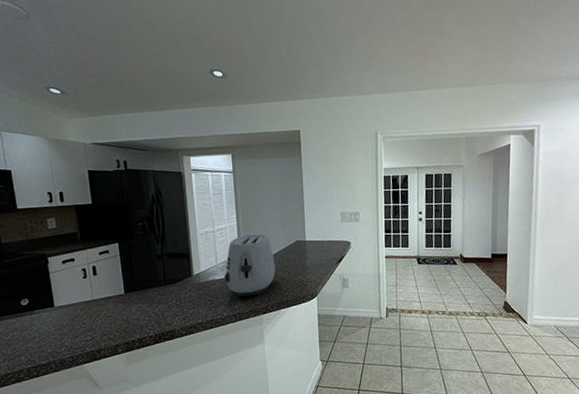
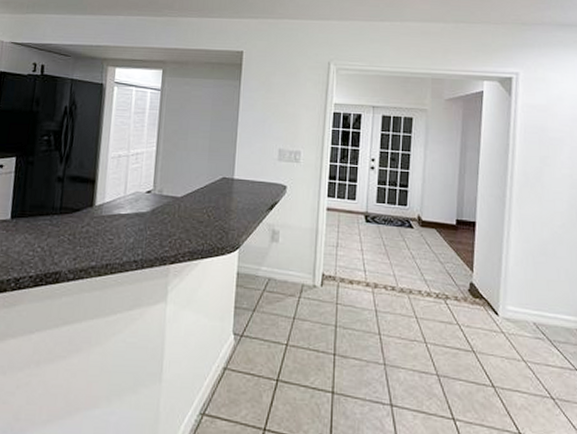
toaster: present [224,234,276,297] -> none [131,164,194,239]

